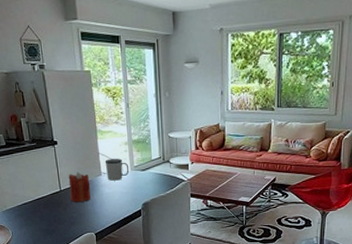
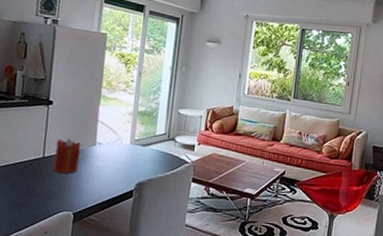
mug: present [105,158,129,181] -> none [101,128,129,154]

